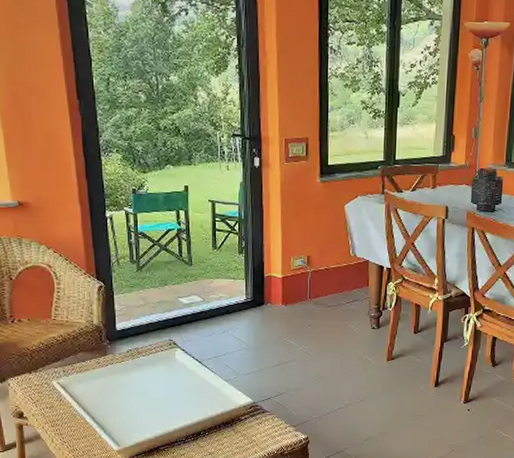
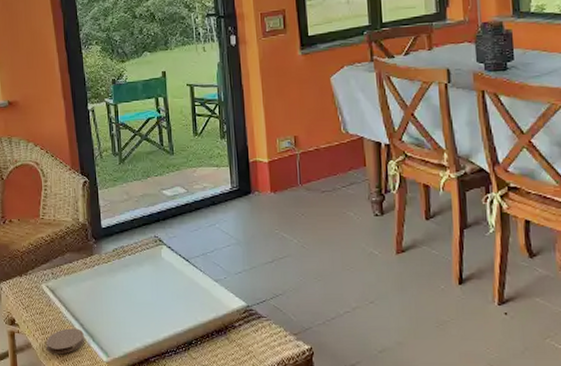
coaster: none [56,421,96,445] -> present [46,328,85,355]

